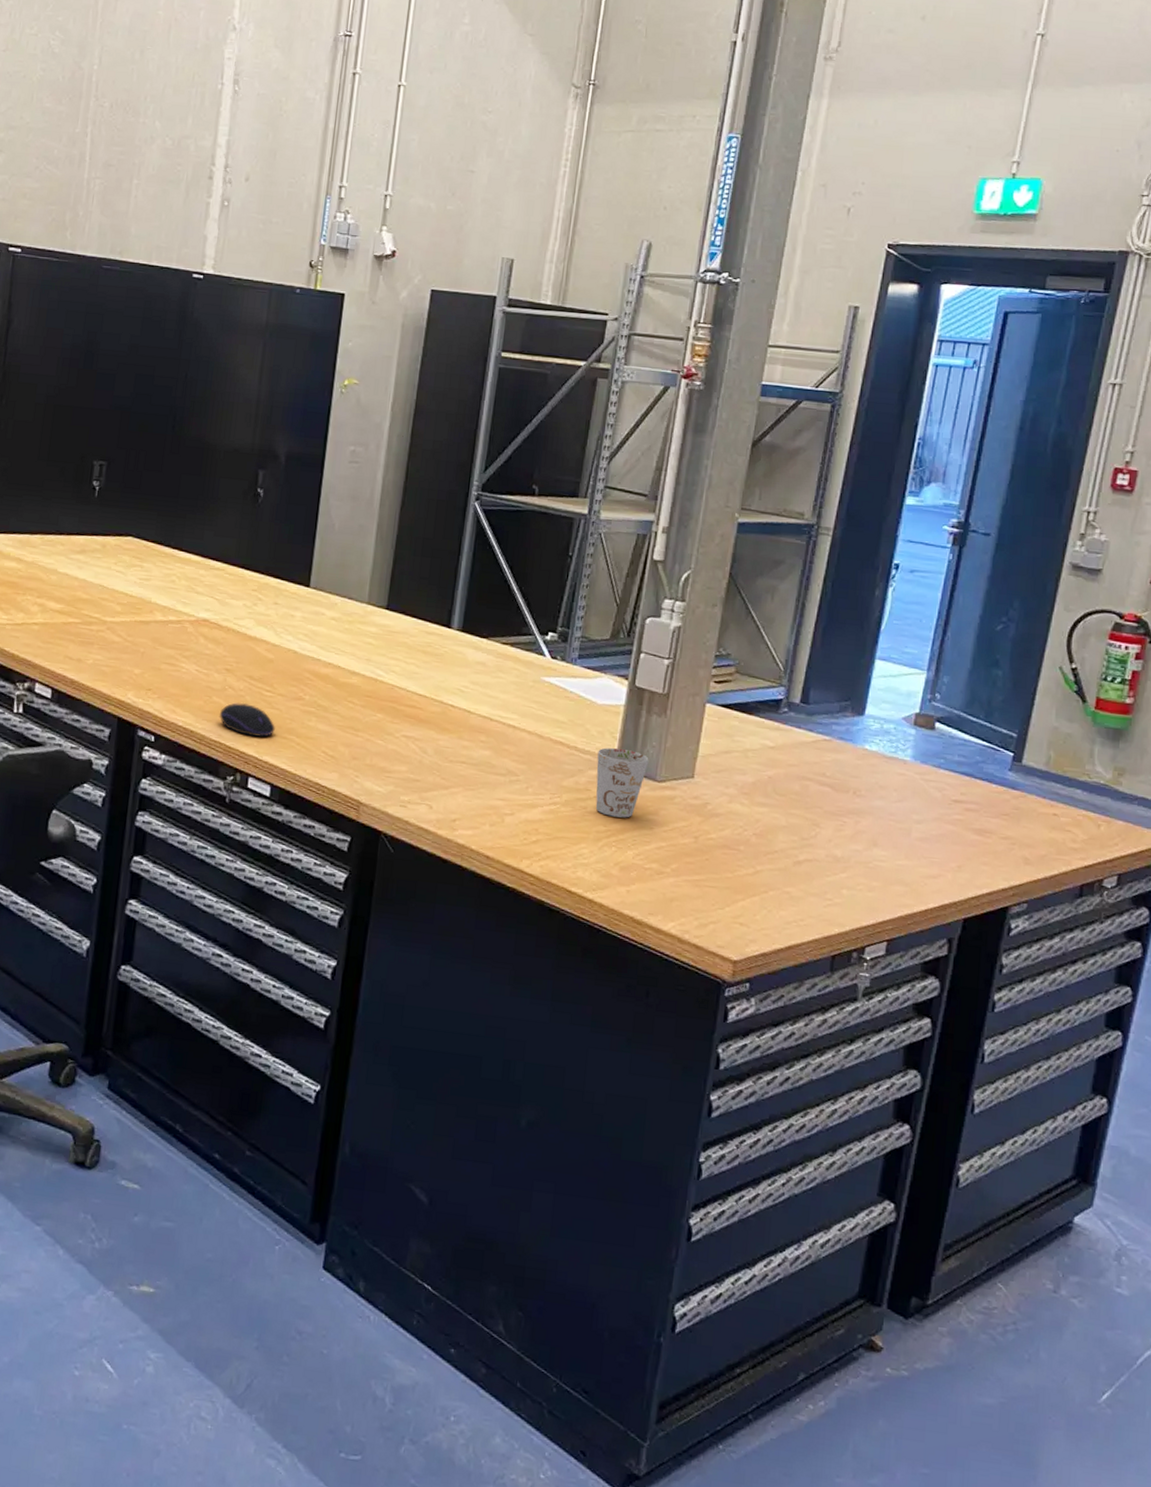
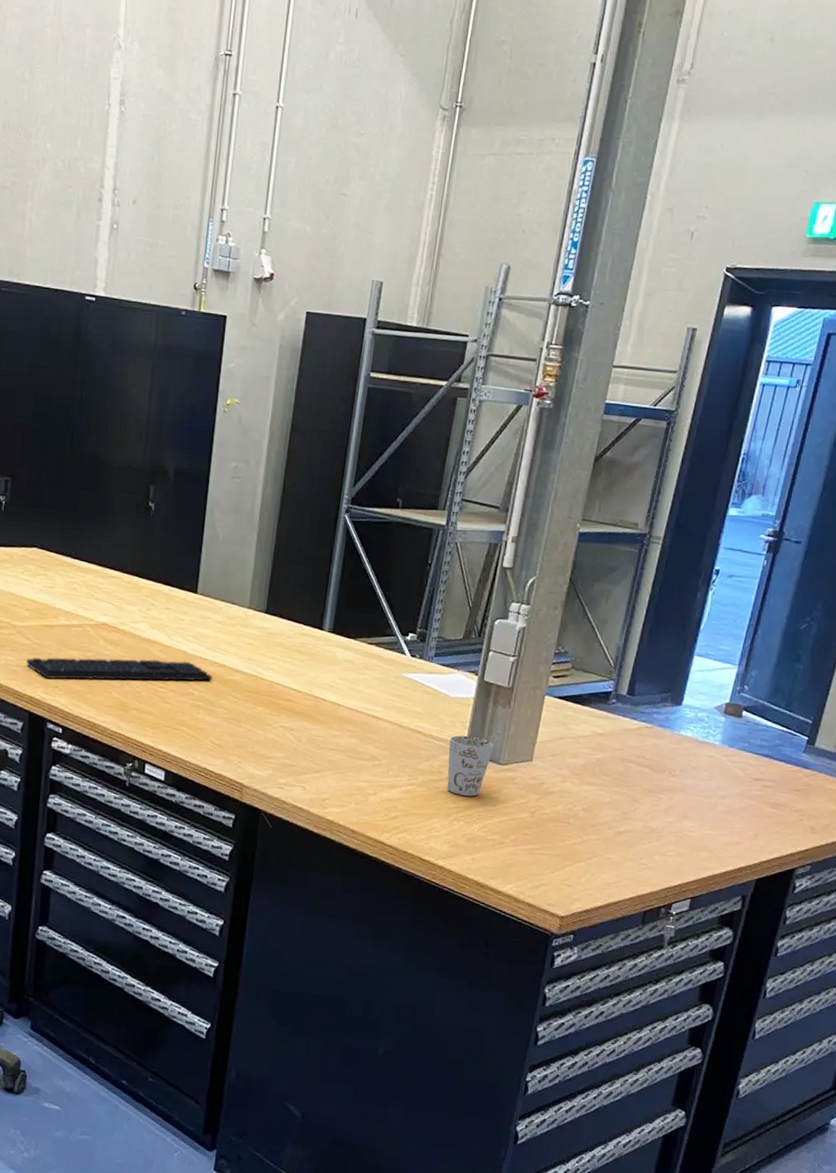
keyboard: none [117,656,327,685] -> present [26,657,213,681]
computer mouse: present [219,702,275,737] -> none [118,698,168,729]

